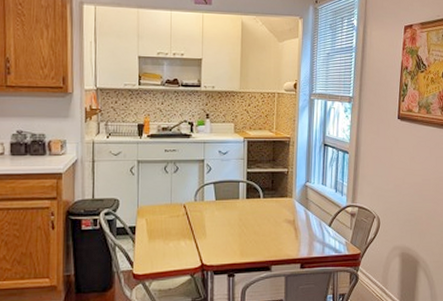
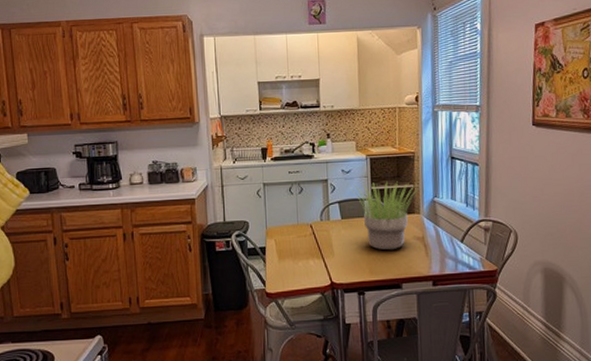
potted plant: none [226,165,292,233] -> present [350,181,418,251]

